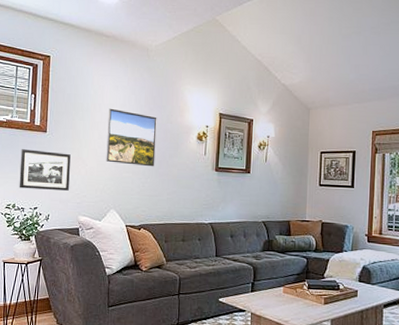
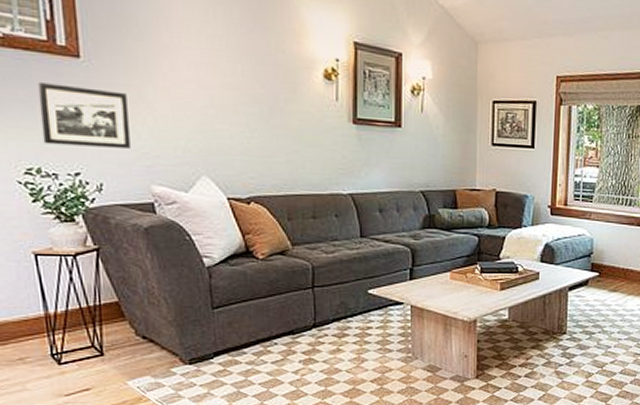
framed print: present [106,108,157,167] -> none [181,25,264,116]

